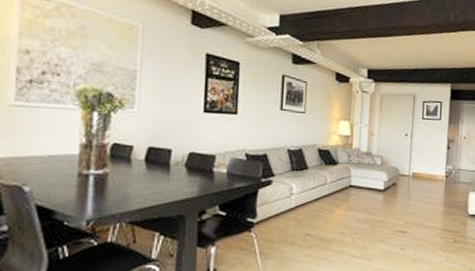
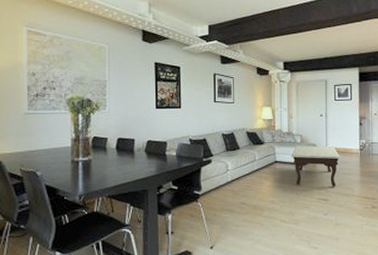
coffee table: none [369,168,424,218] -> present [291,145,341,187]

